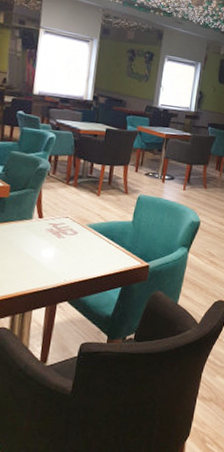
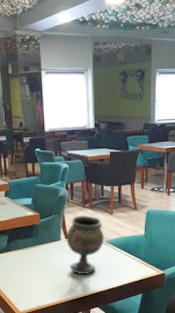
goblet: none [39,193,87,262] -> present [66,216,104,274]

